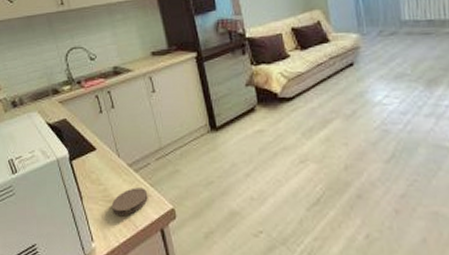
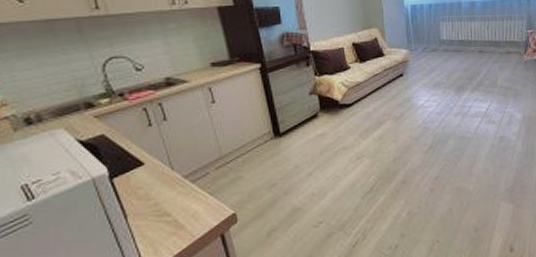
coaster: present [111,187,148,215] -> none [163,197,207,228]

